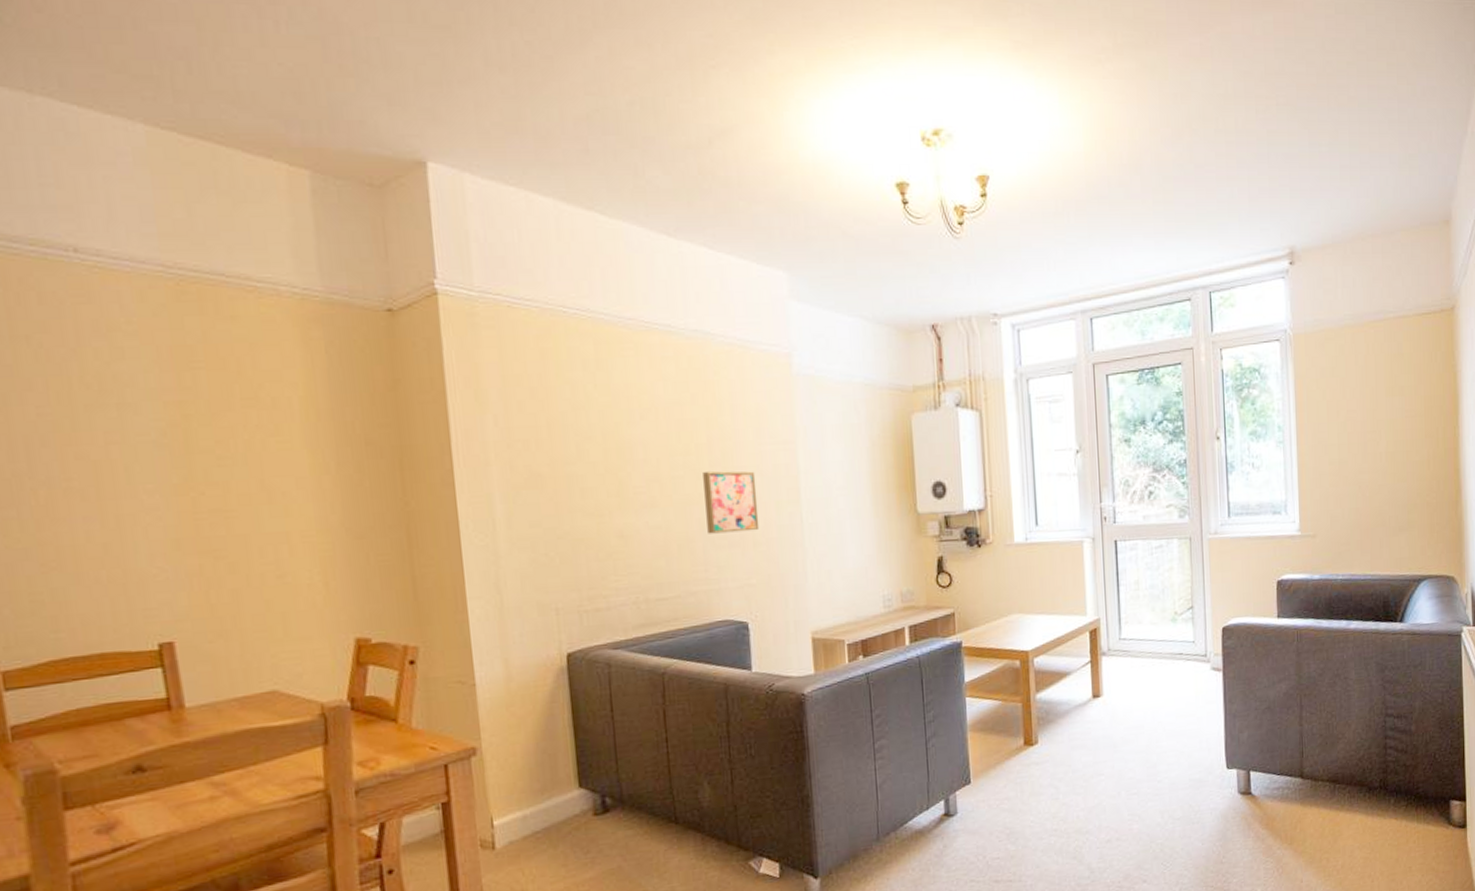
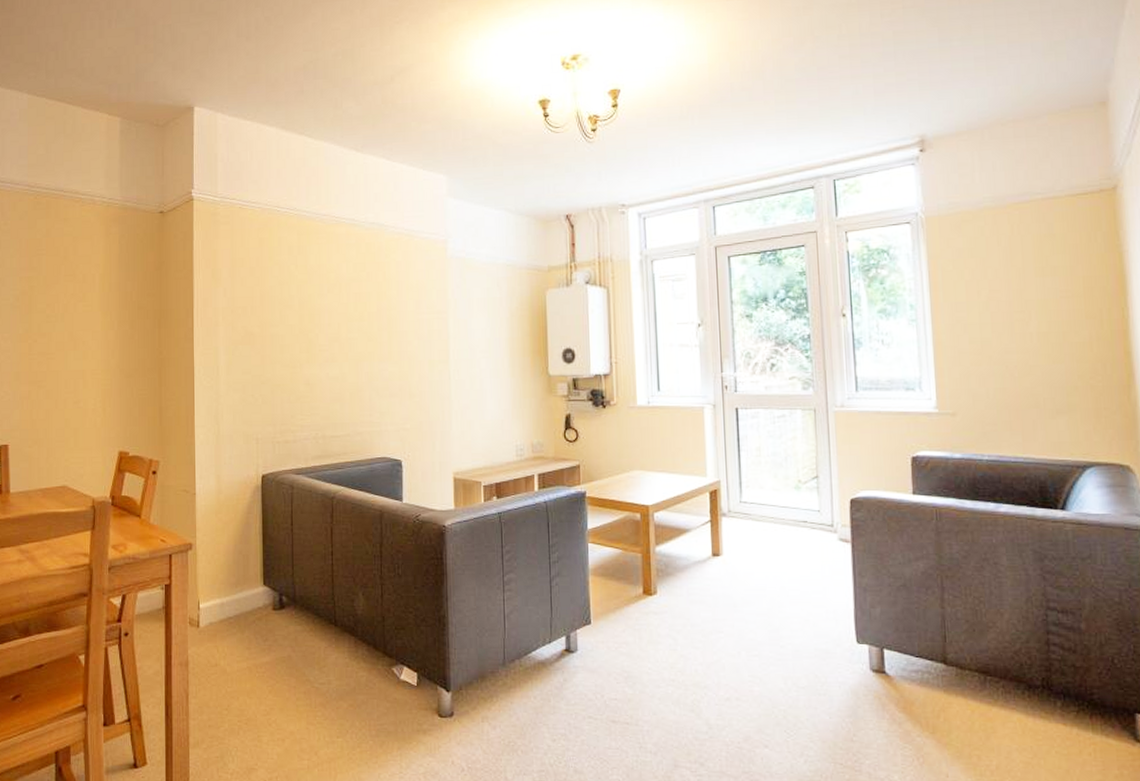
wall art: present [703,471,760,534] -> none [372,334,415,385]

